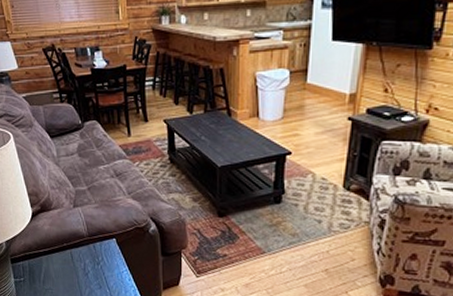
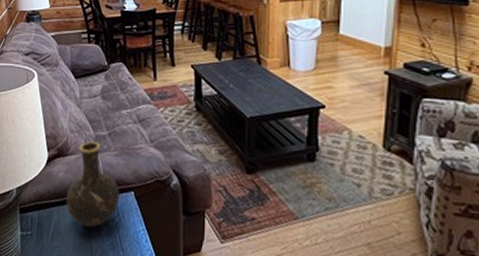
vase: none [53,196,102,272] -> present [66,141,120,228]

